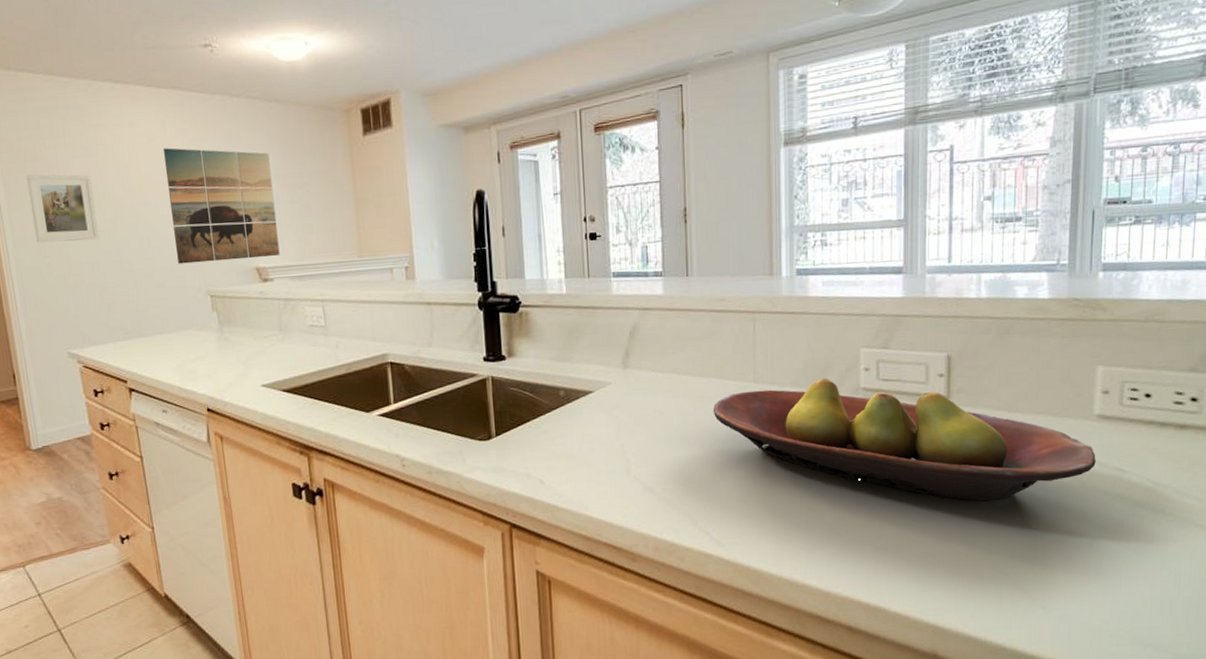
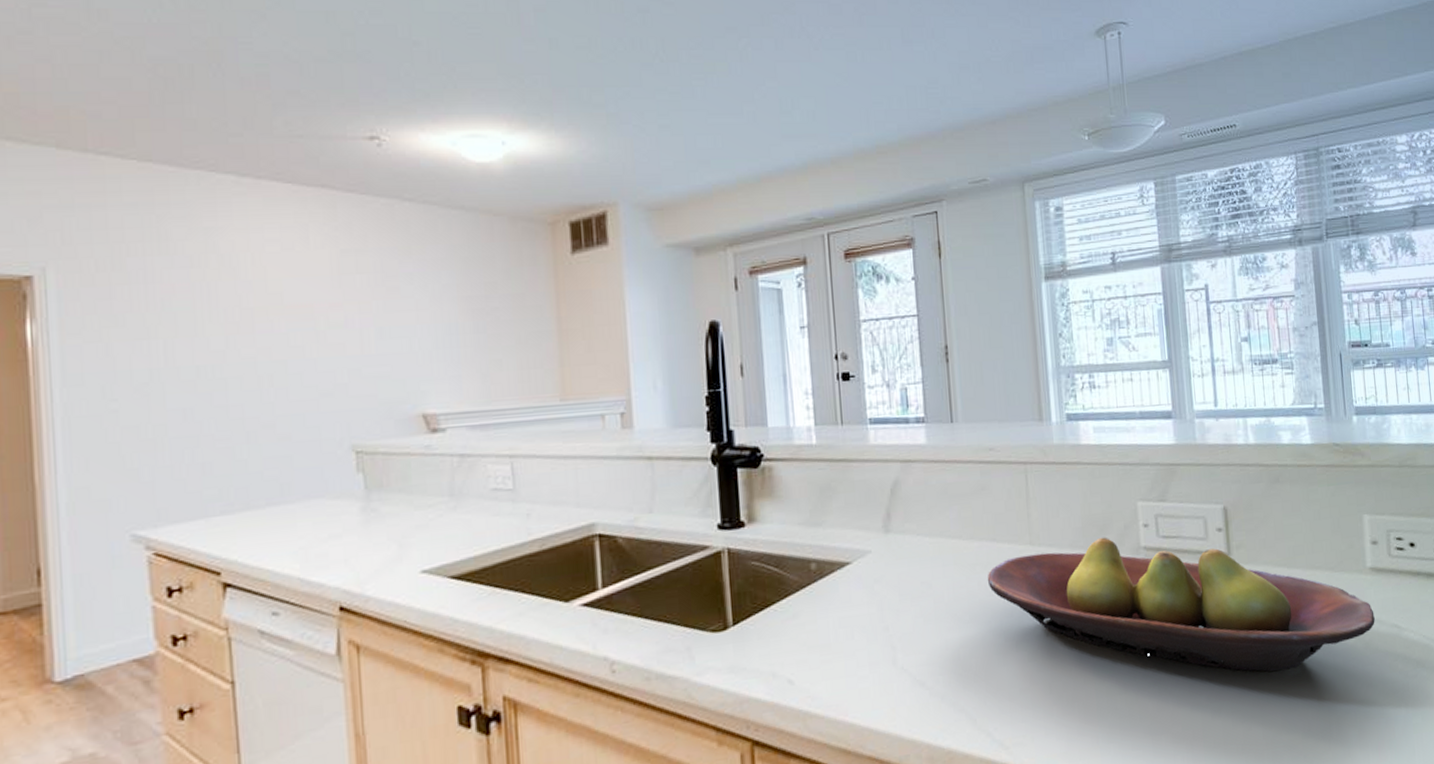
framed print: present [26,174,99,243] -> none [94,288,198,382]
wall art: present [162,148,280,264] -> none [302,260,456,410]

